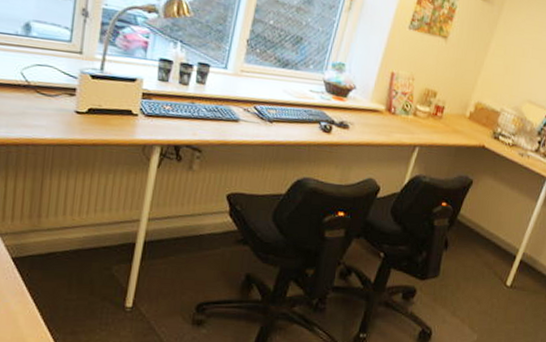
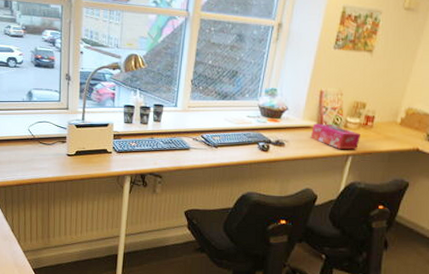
tissue box: none [377,107,429,140] -> present [310,123,360,149]

